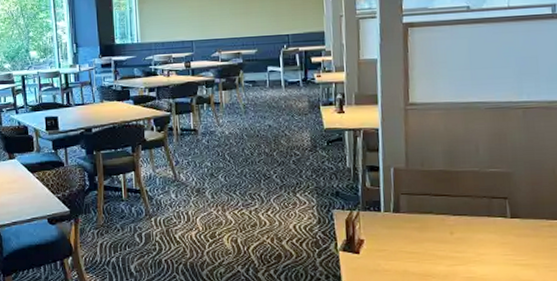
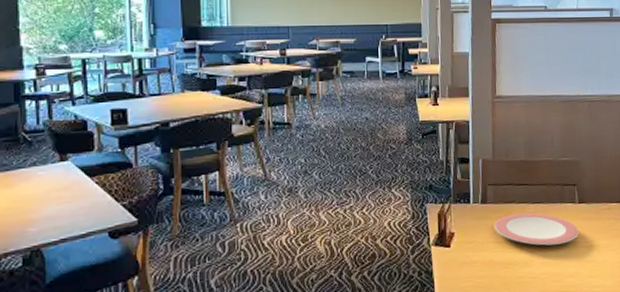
plate: none [408,224,512,260] -> present [494,212,579,246]

